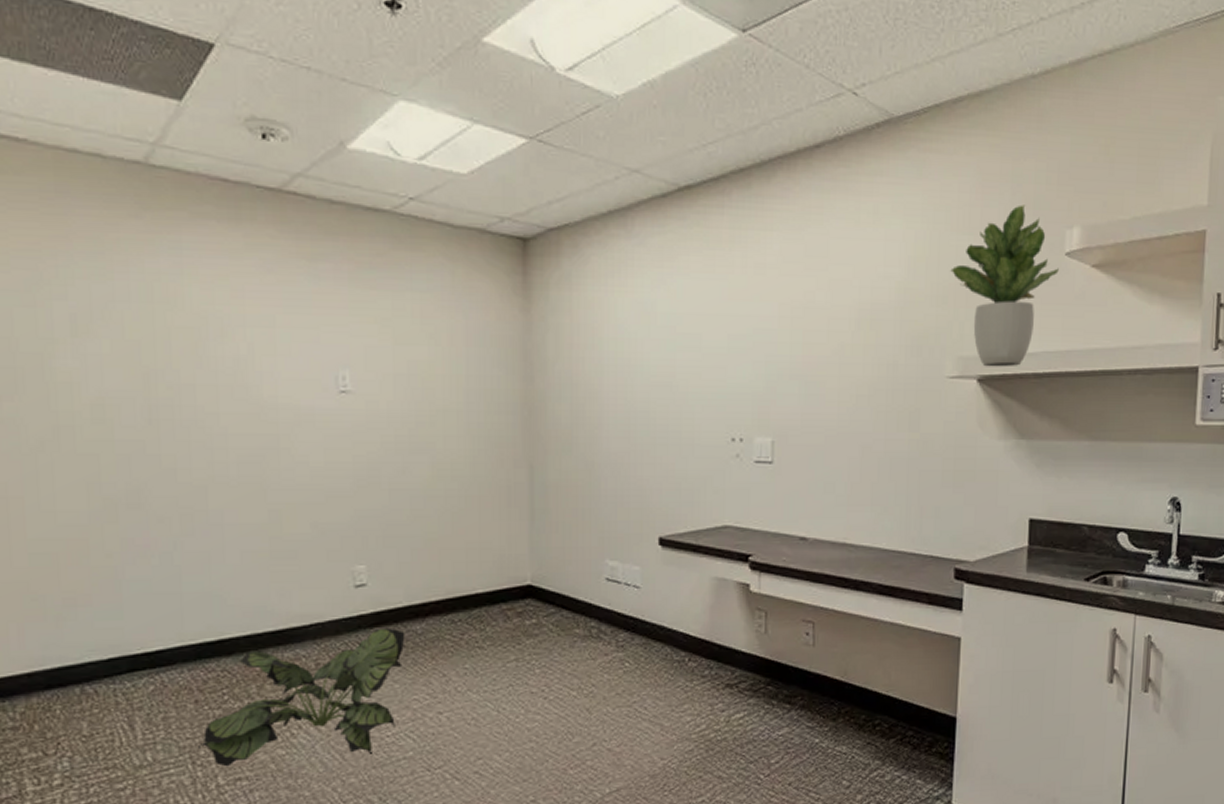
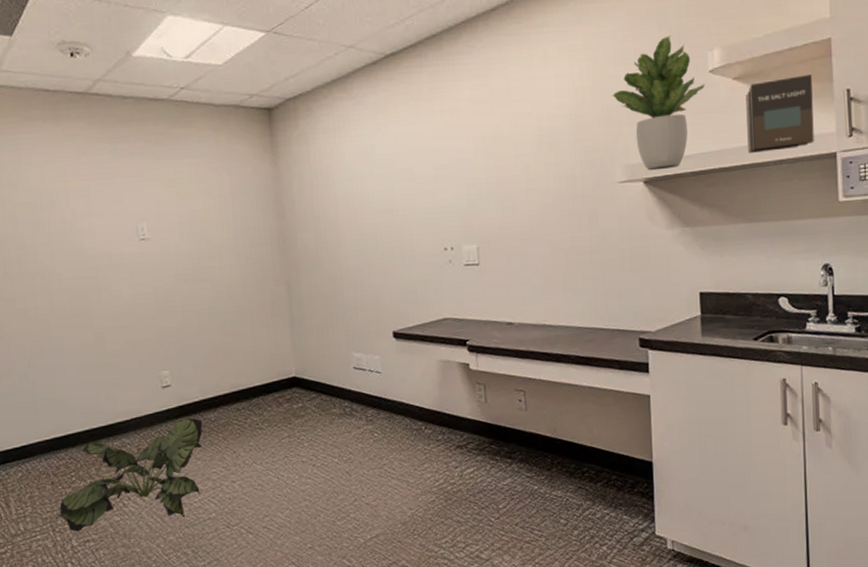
books: none [1100,270,1180,358] -> present [746,74,814,153]

